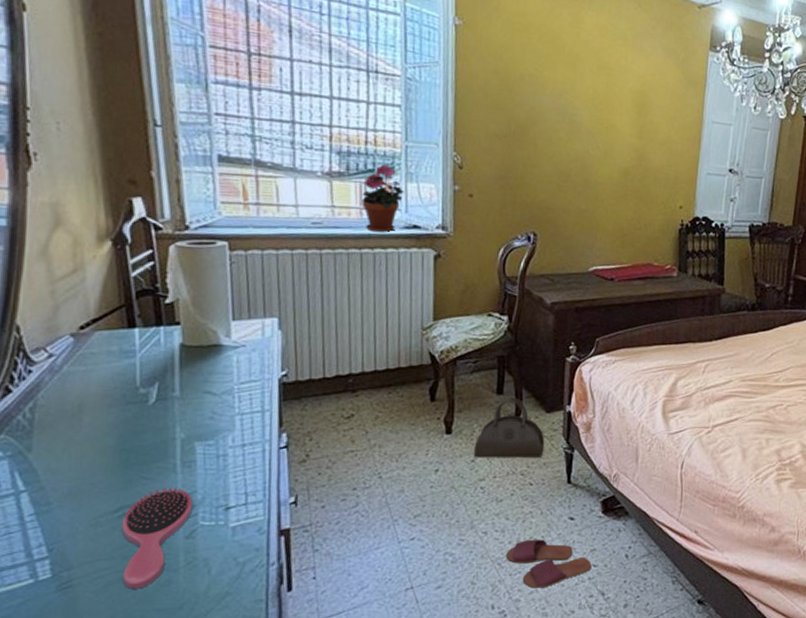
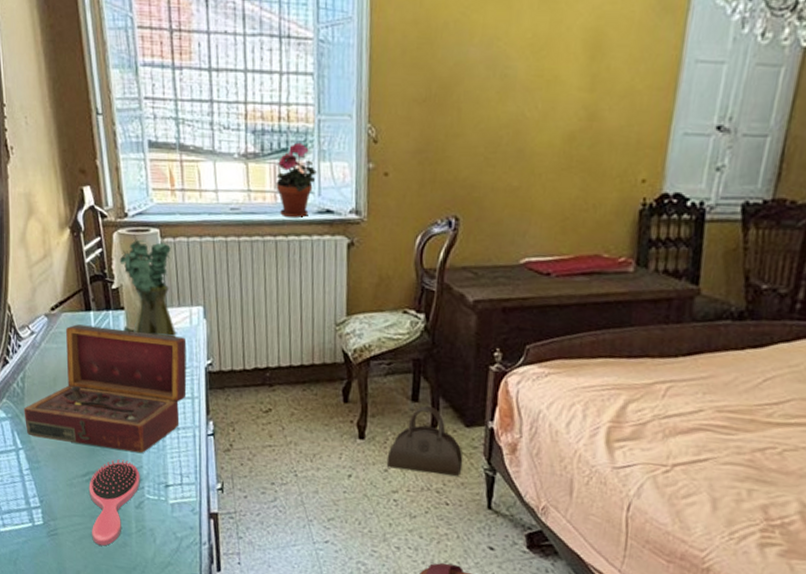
wooden box: none [31,343,257,477] -> present [24,324,187,453]
vase: none [176,247,245,351] -> present [119,234,177,338]

